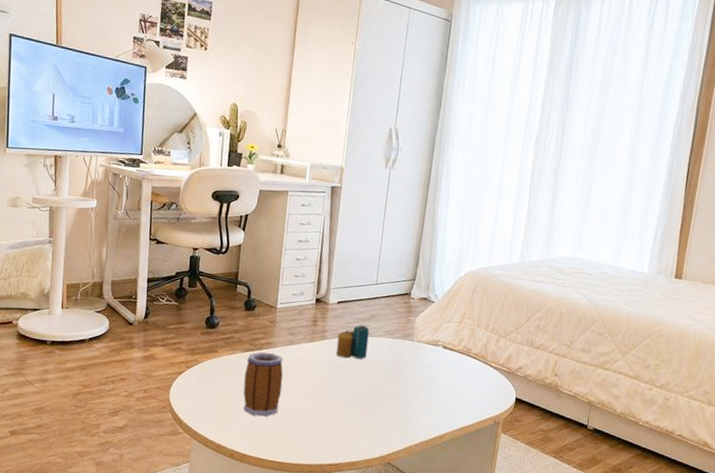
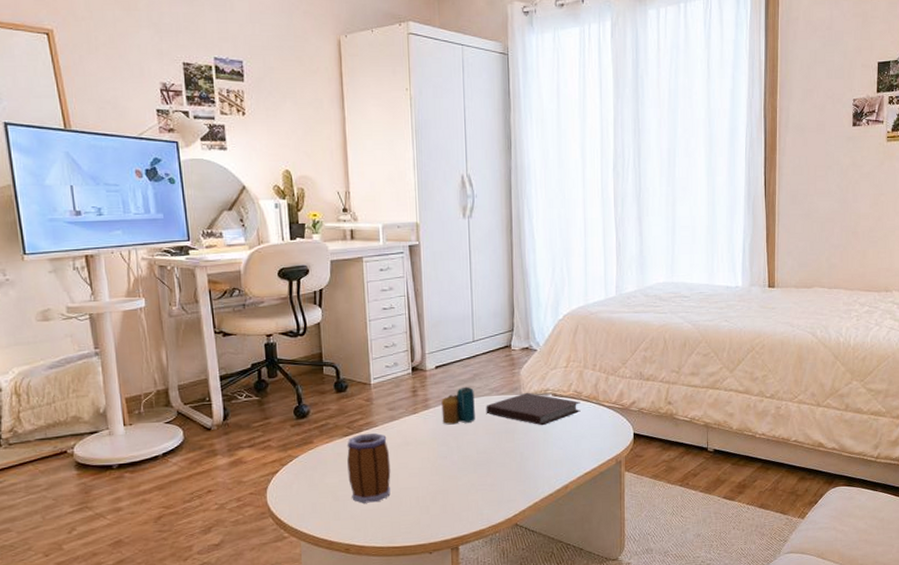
notebook: none [377,340,469,375] -> present [486,392,581,426]

